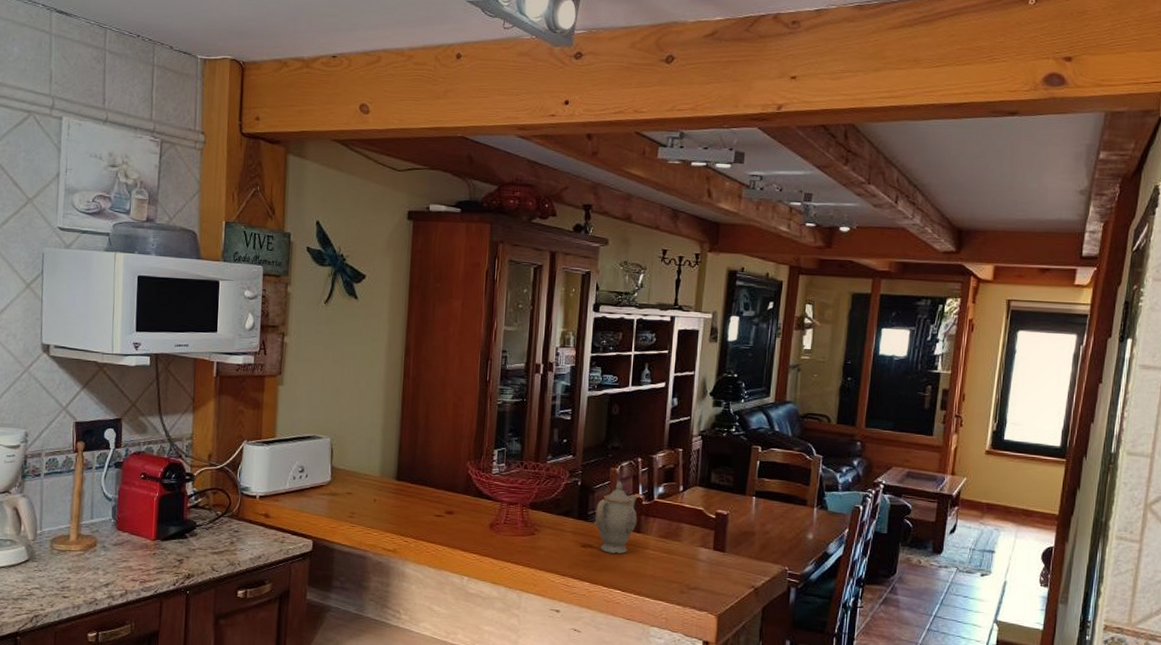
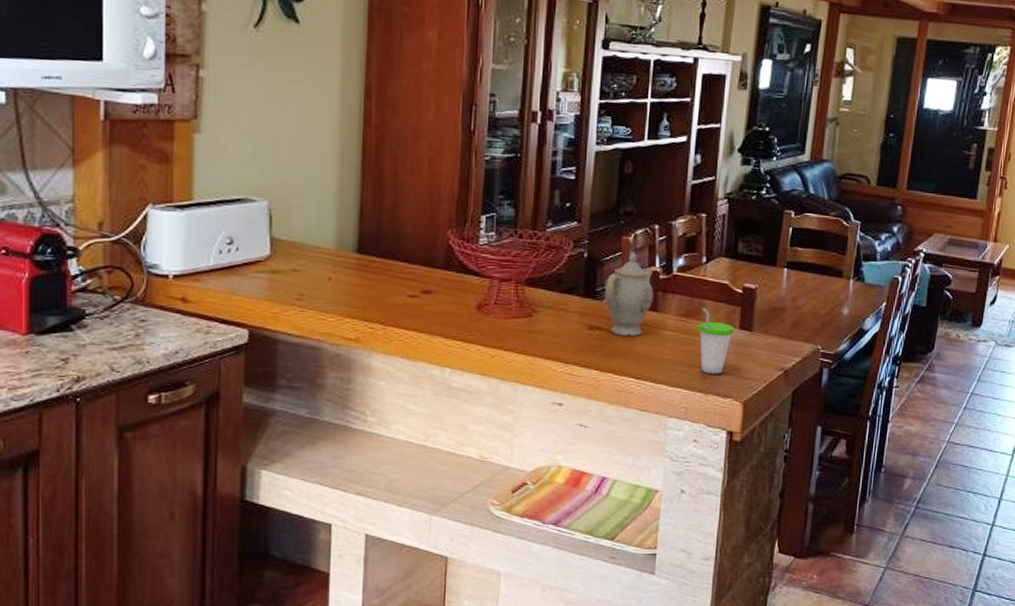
cup: none [677,530,709,590] -> present [699,307,734,375]

